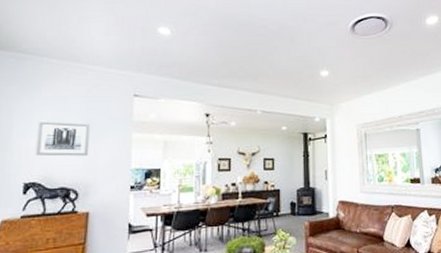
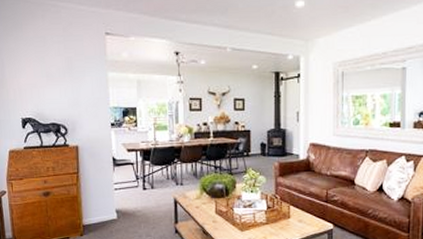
wall art: present [35,120,91,156] -> none [24,60,72,94]

